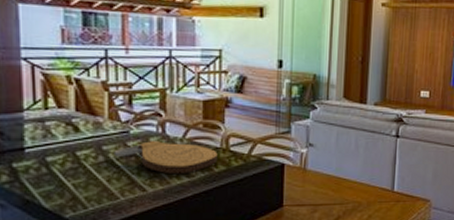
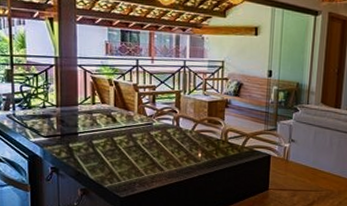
cutting board: present [113,141,218,173] -> none [140,132,218,158]

